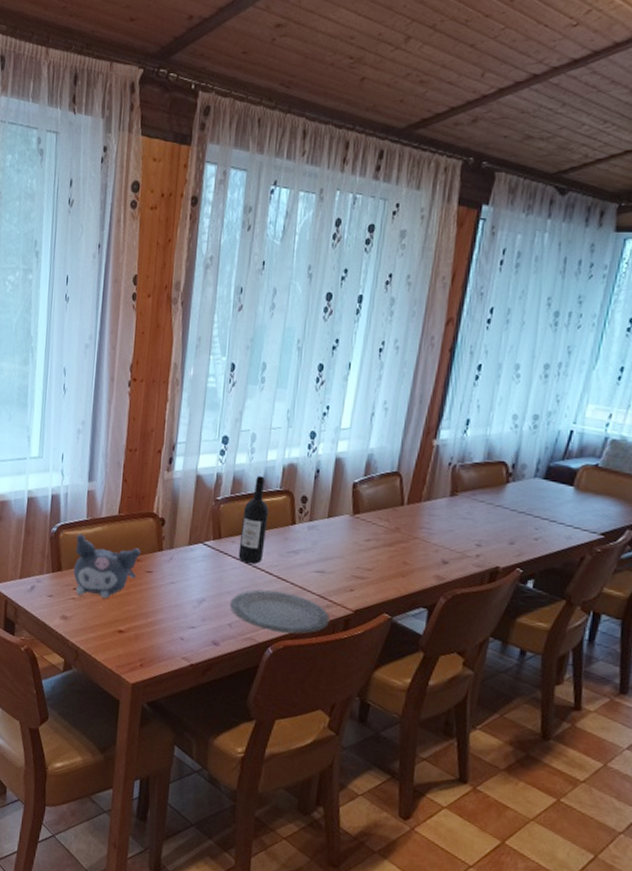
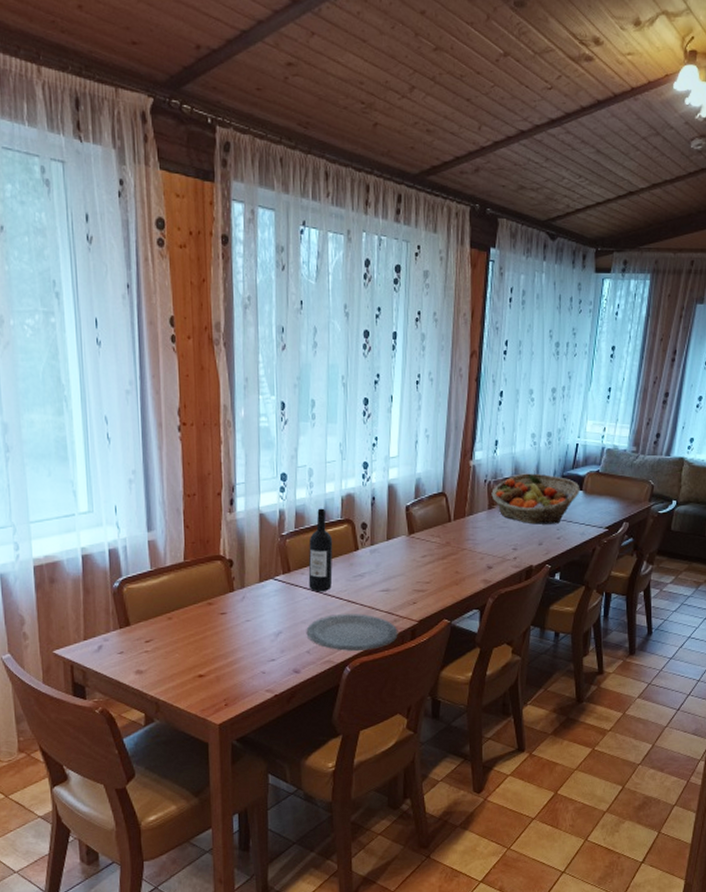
teapot: present [73,534,141,599] -> none [141,586,212,648]
fruit basket: none [455,459,571,522] -> present [491,473,580,525]

